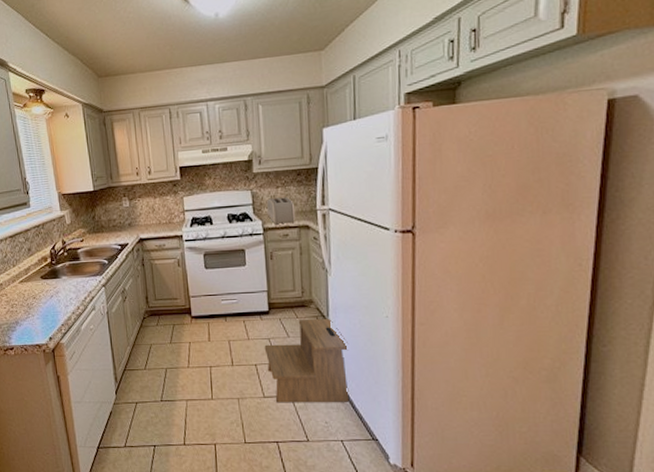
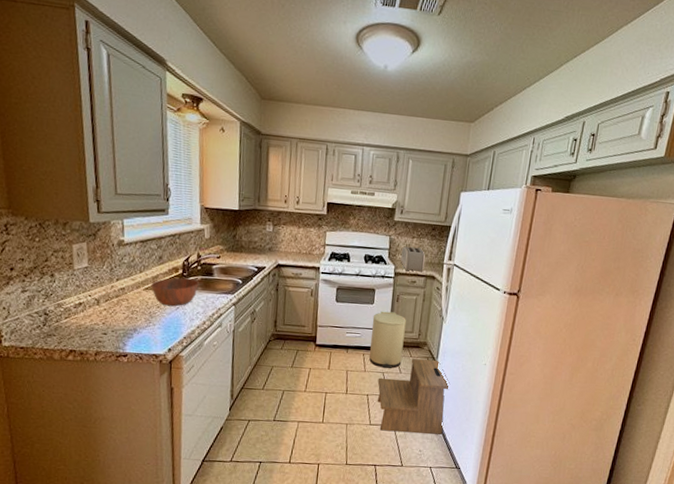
bowl: none [24,265,68,296] -> present [151,277,199,306]
pedal bin: none [247,271,288,334] -> present [369,311,406,369]

